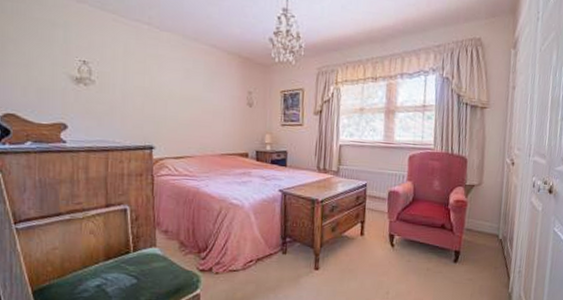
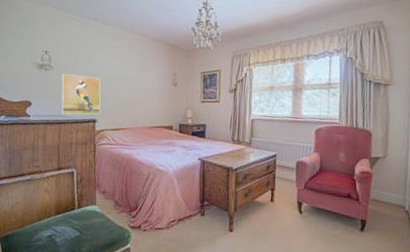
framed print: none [106,90,159,141] -> present [61,74,101,115]

